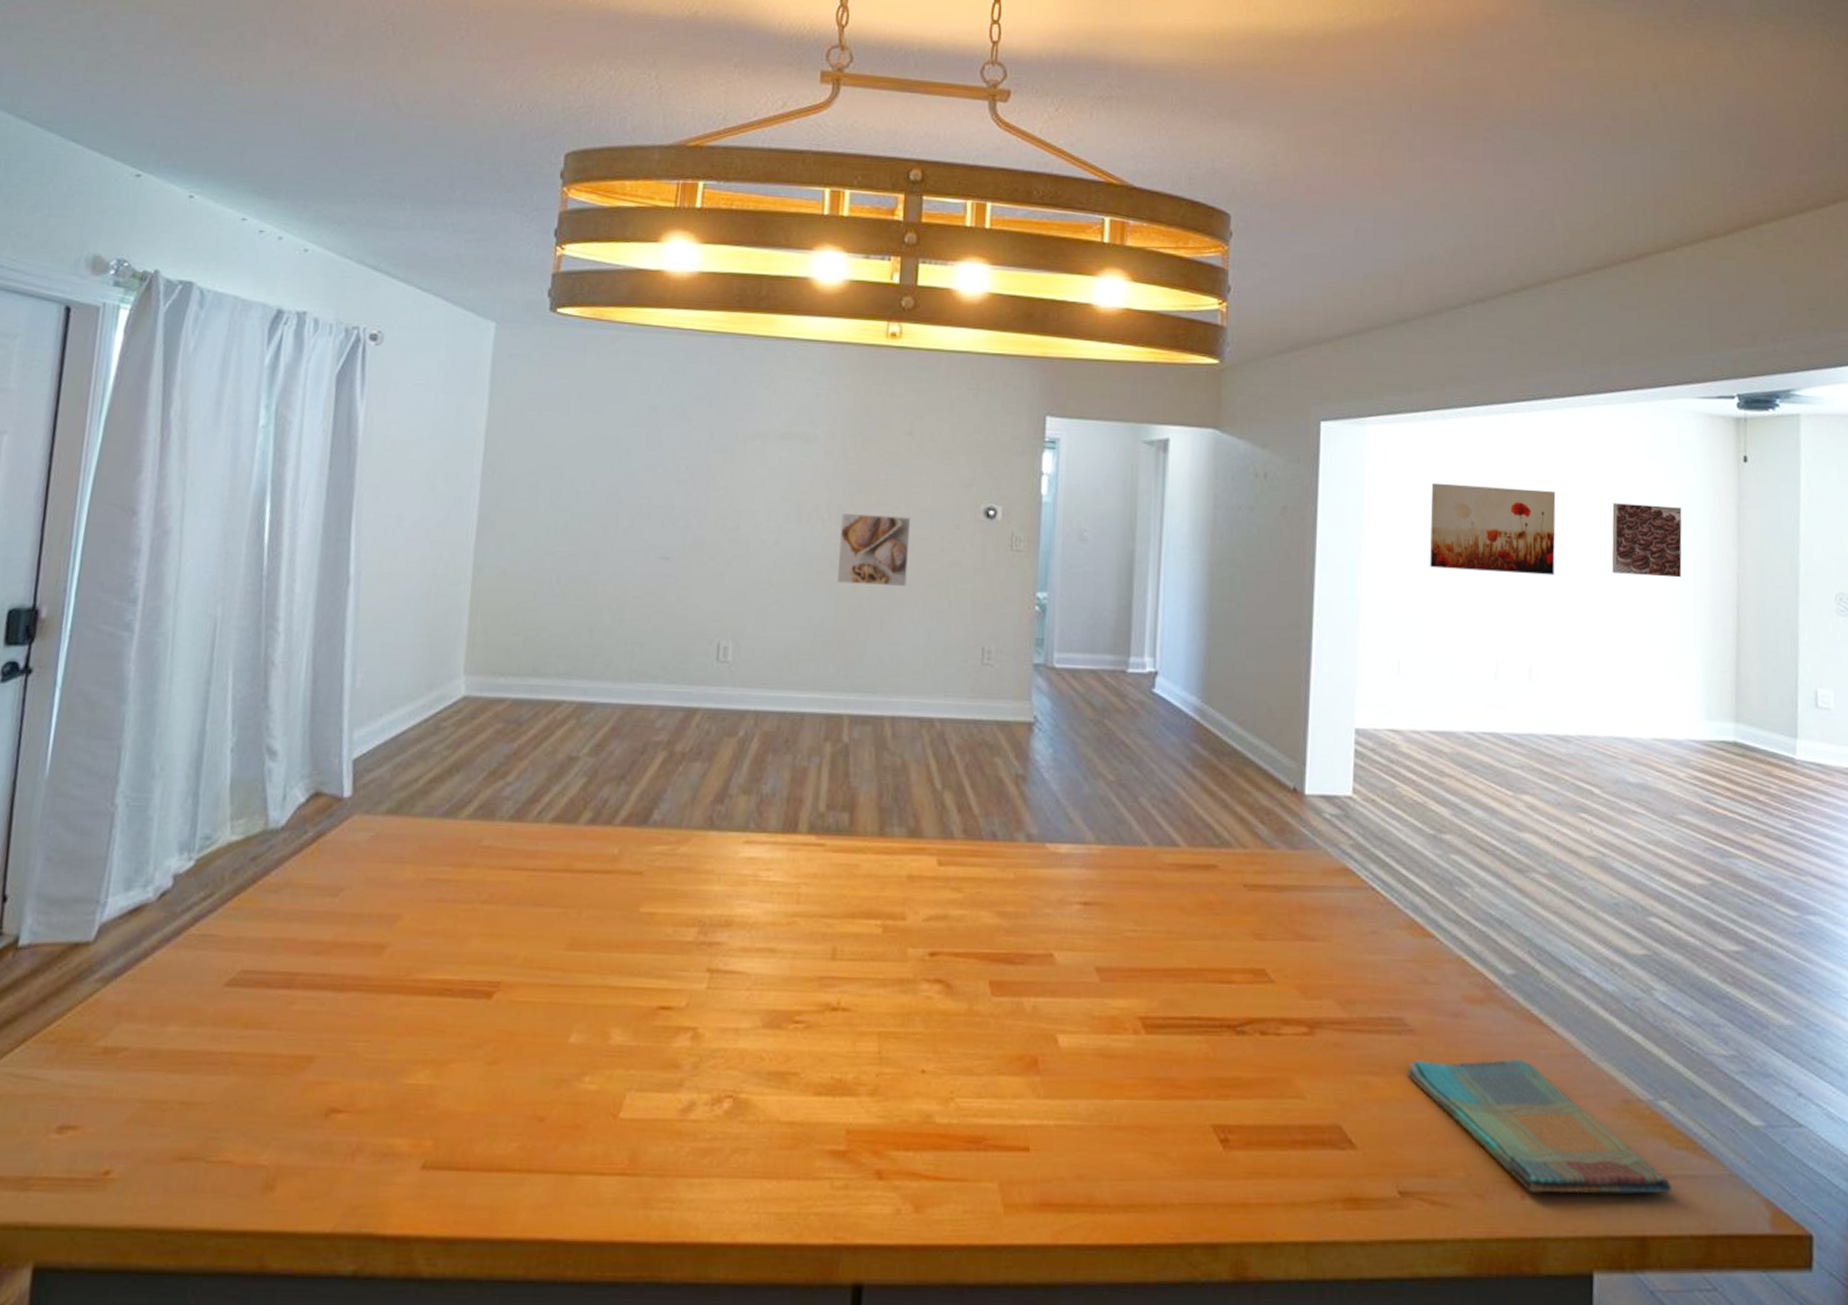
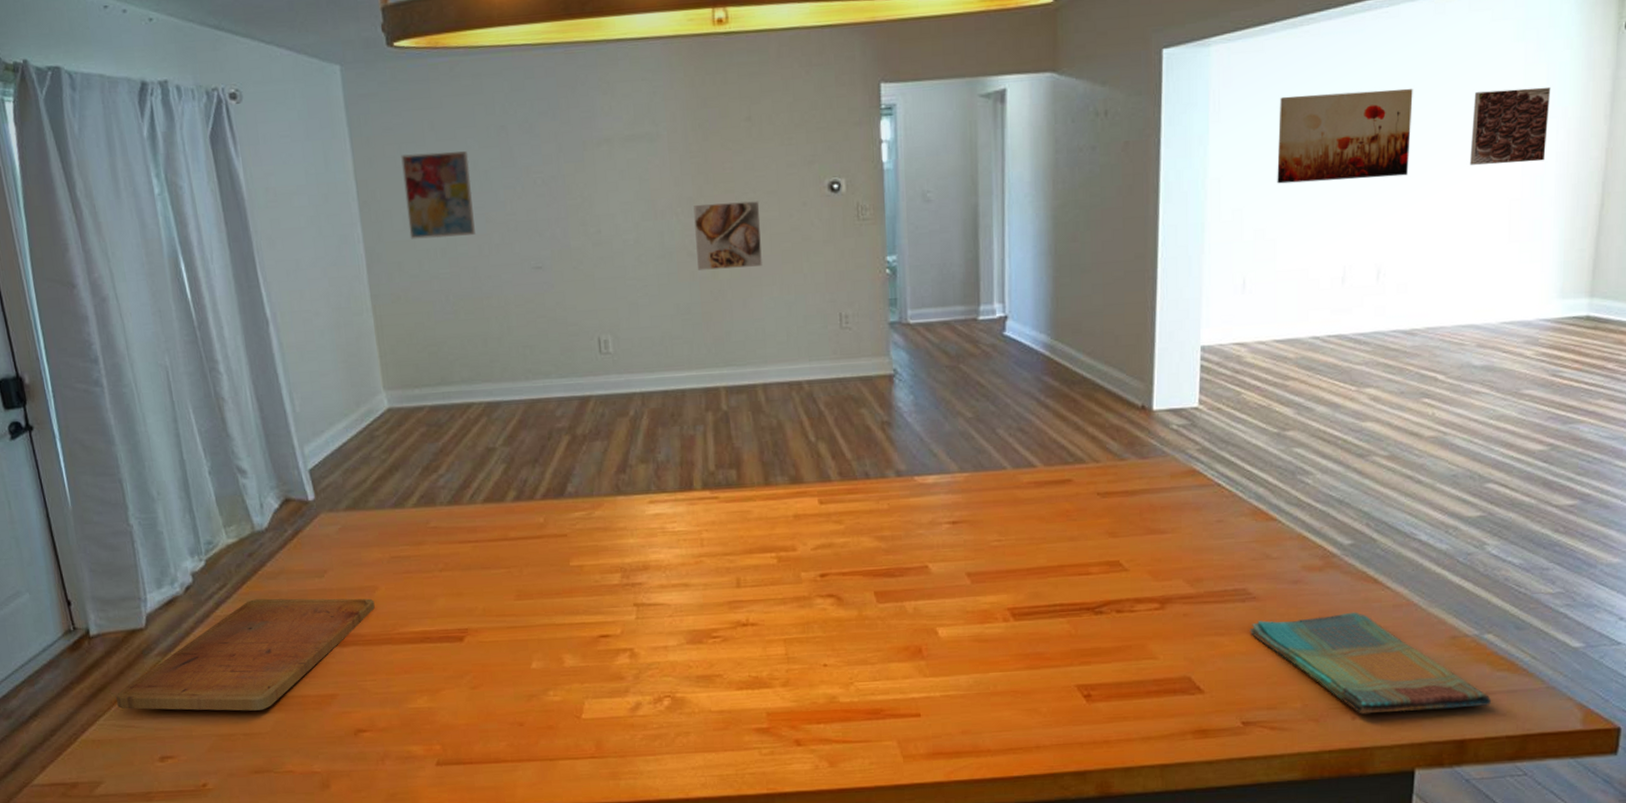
cutting board: none [24,917,393,1070] -> present [116,598,375,711]
wall art: none [531,421,613,514] -> present [401,151,475,239]

